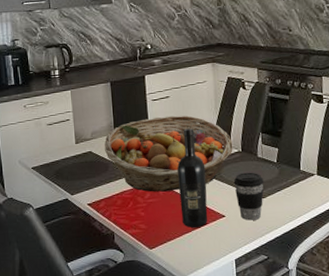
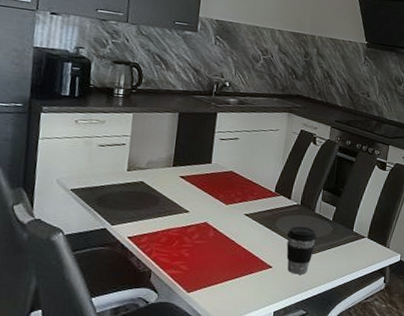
fruit basket: present [104,115,233,192] -> none [158,157,294,235]
wine bottle: present [177,128,208,228] -> none [227,173,262,276]

